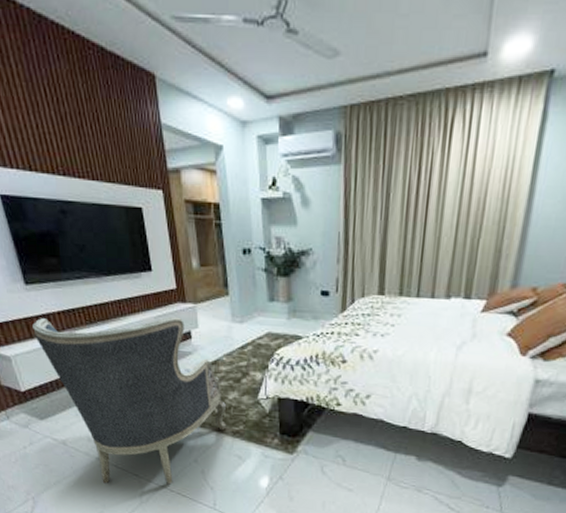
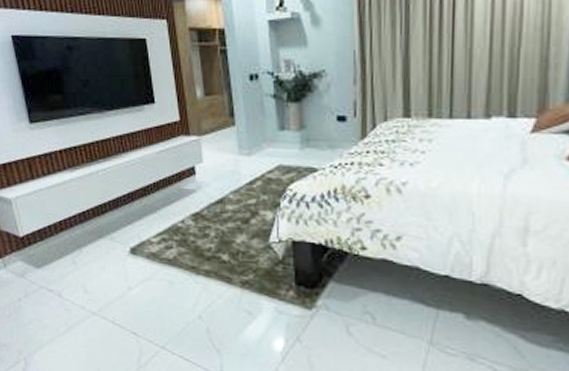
armchair: present [32,316,227,485] -> none [35,151,235,346]

